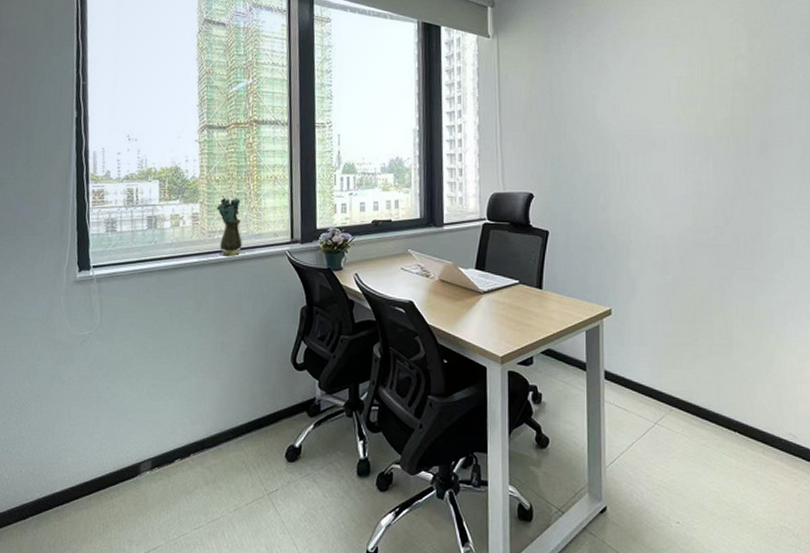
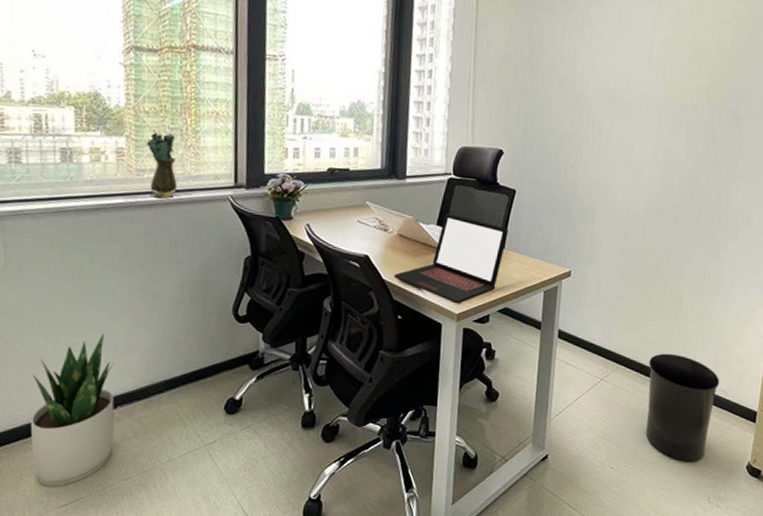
planter: none [116,383,189,534] -> present [30,333,115,486]
laptop: none [437,257,545,347] -> present [393,213,508,304]
waste bin: none [704,393,786,517] -> present [645,353,720,462]

